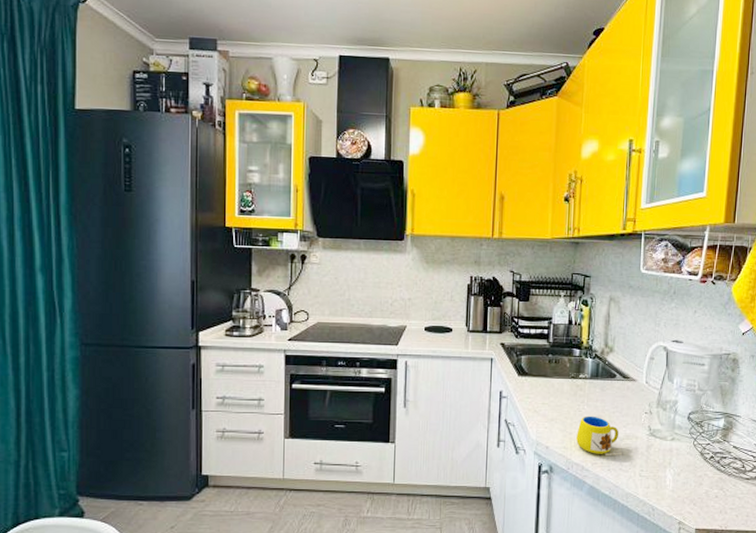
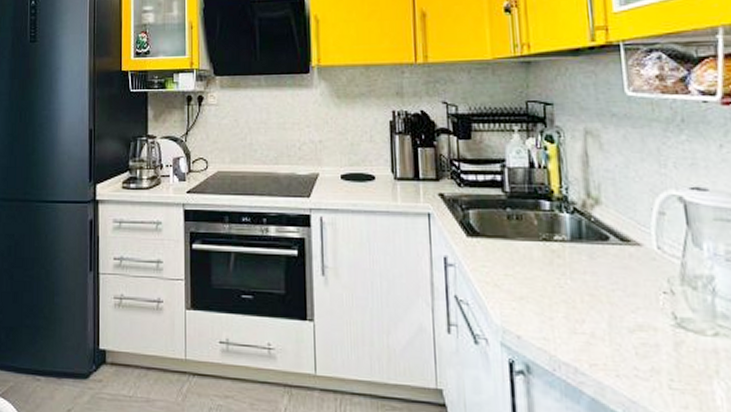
mug: present [576,416,622,456] -> none [560,294,635,355]

